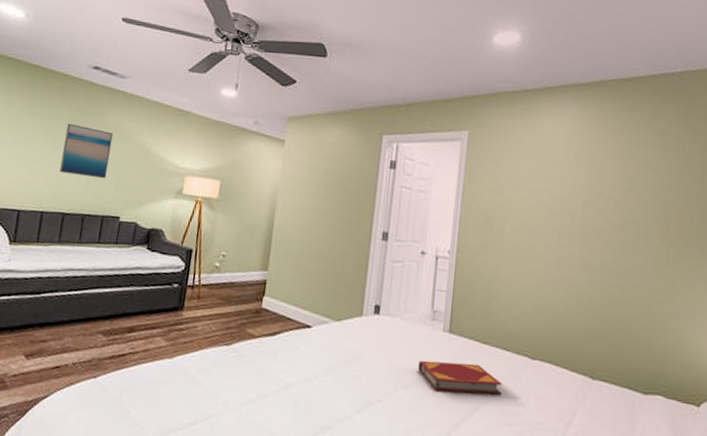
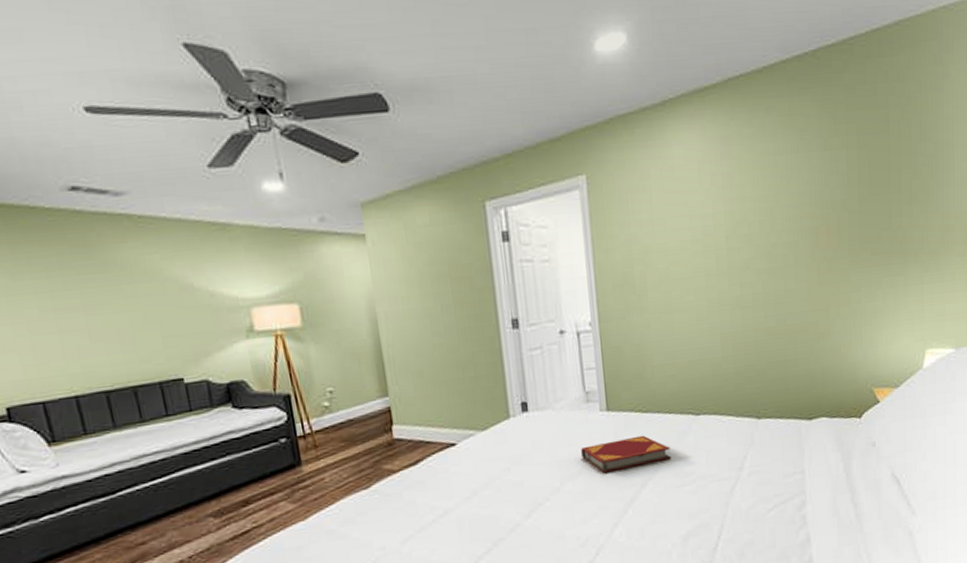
wall art: present [59,123,114,179] -> none [64,273,146,342]

